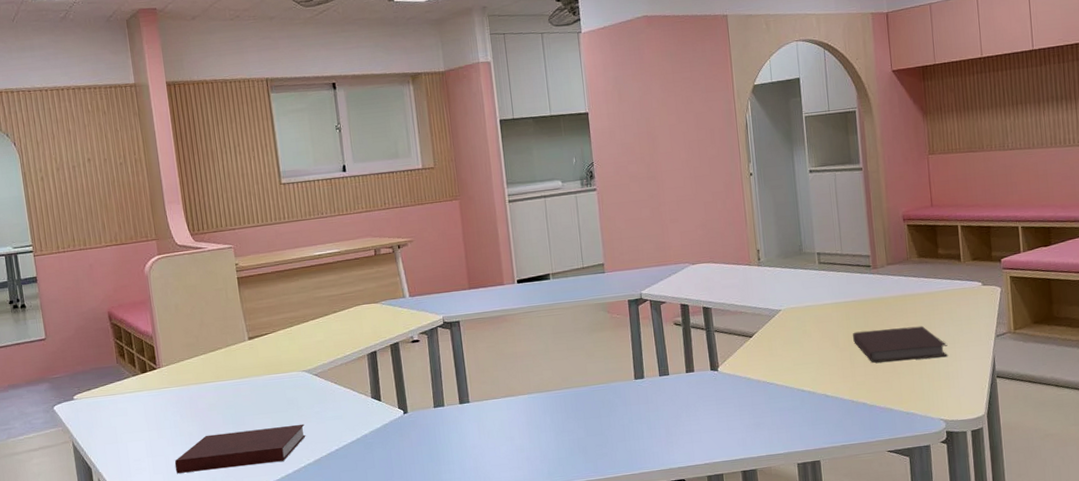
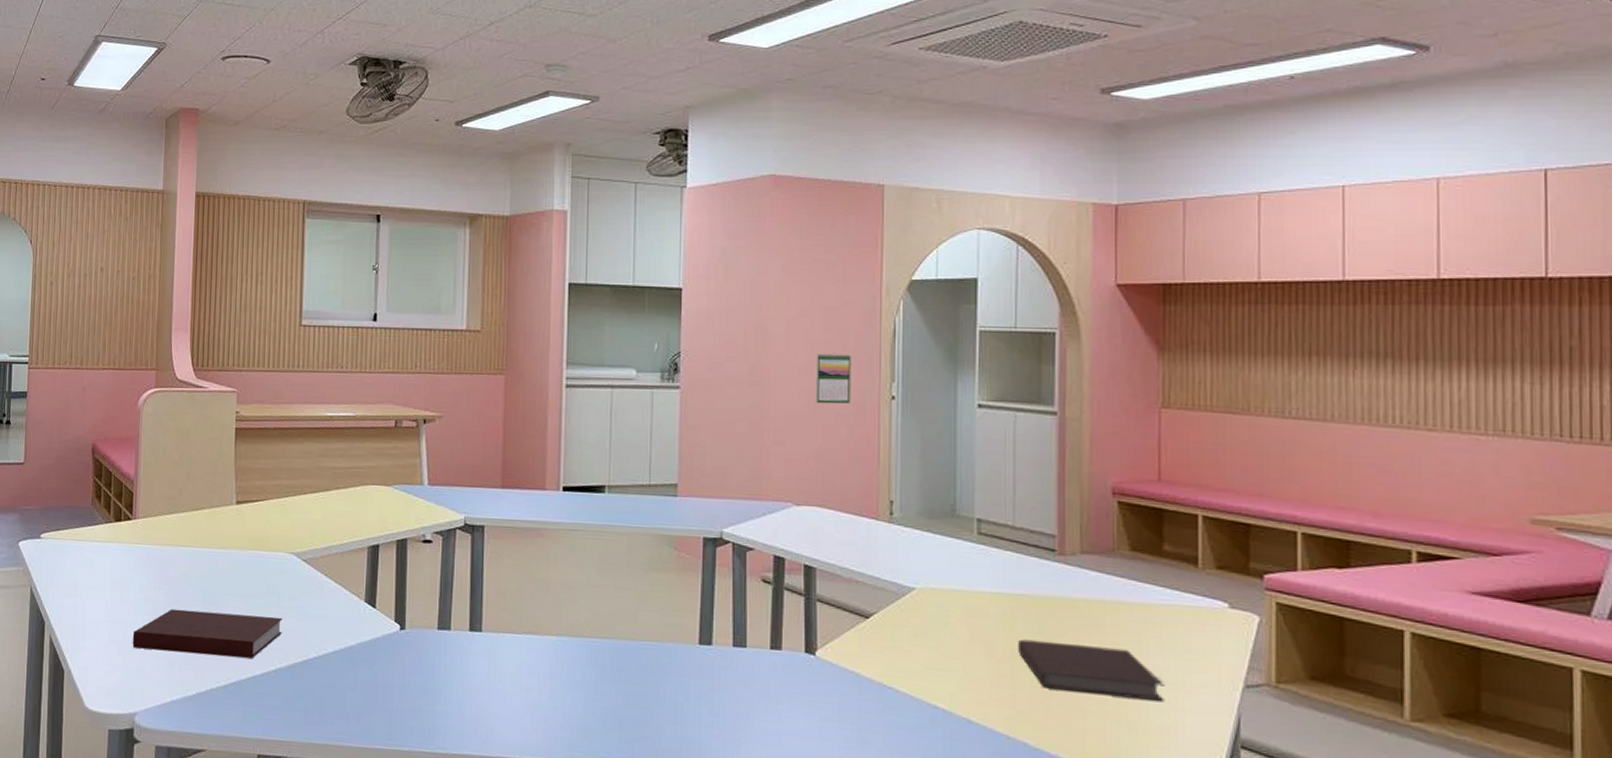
calendar: none [694,146,722,187] -> present [816,352,851,404]

